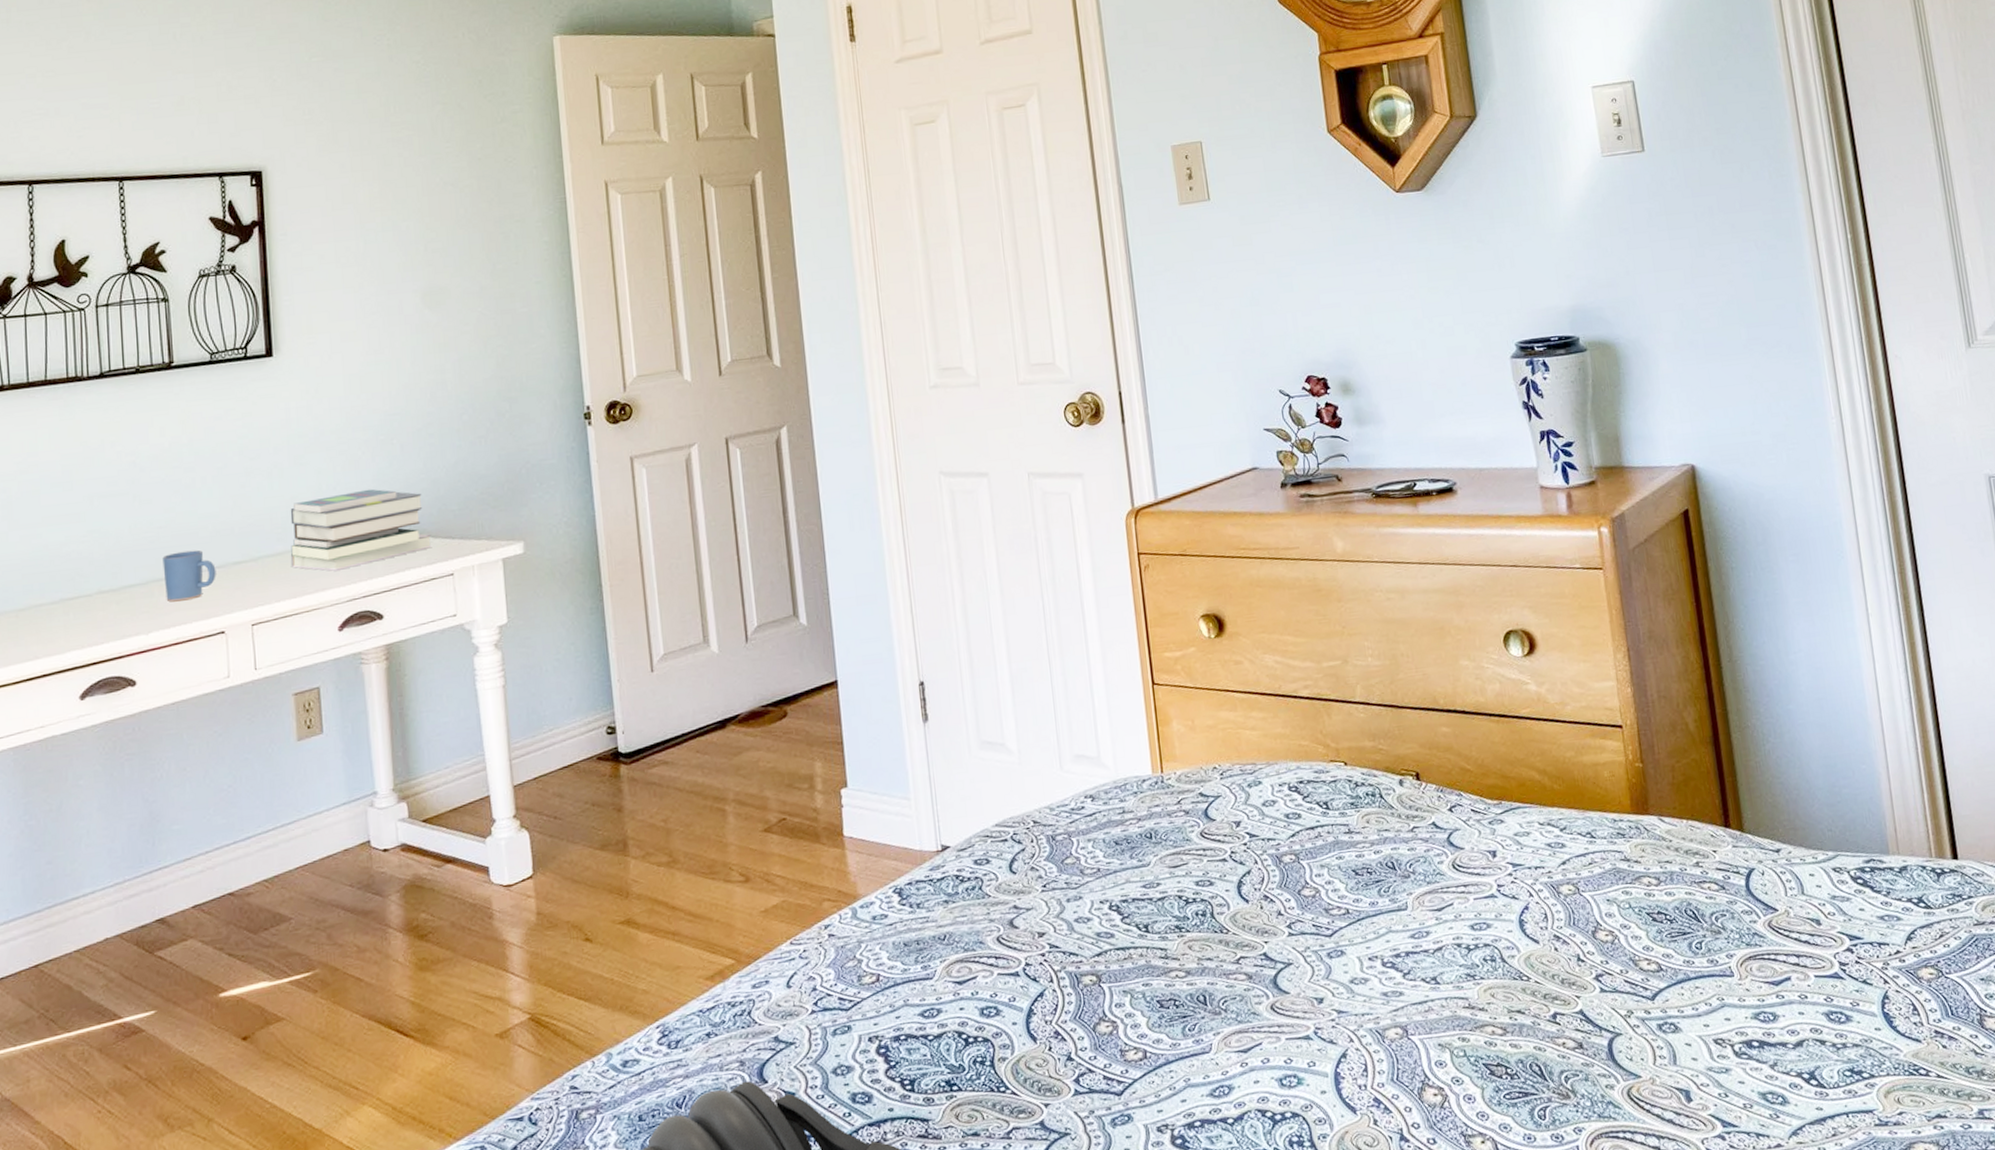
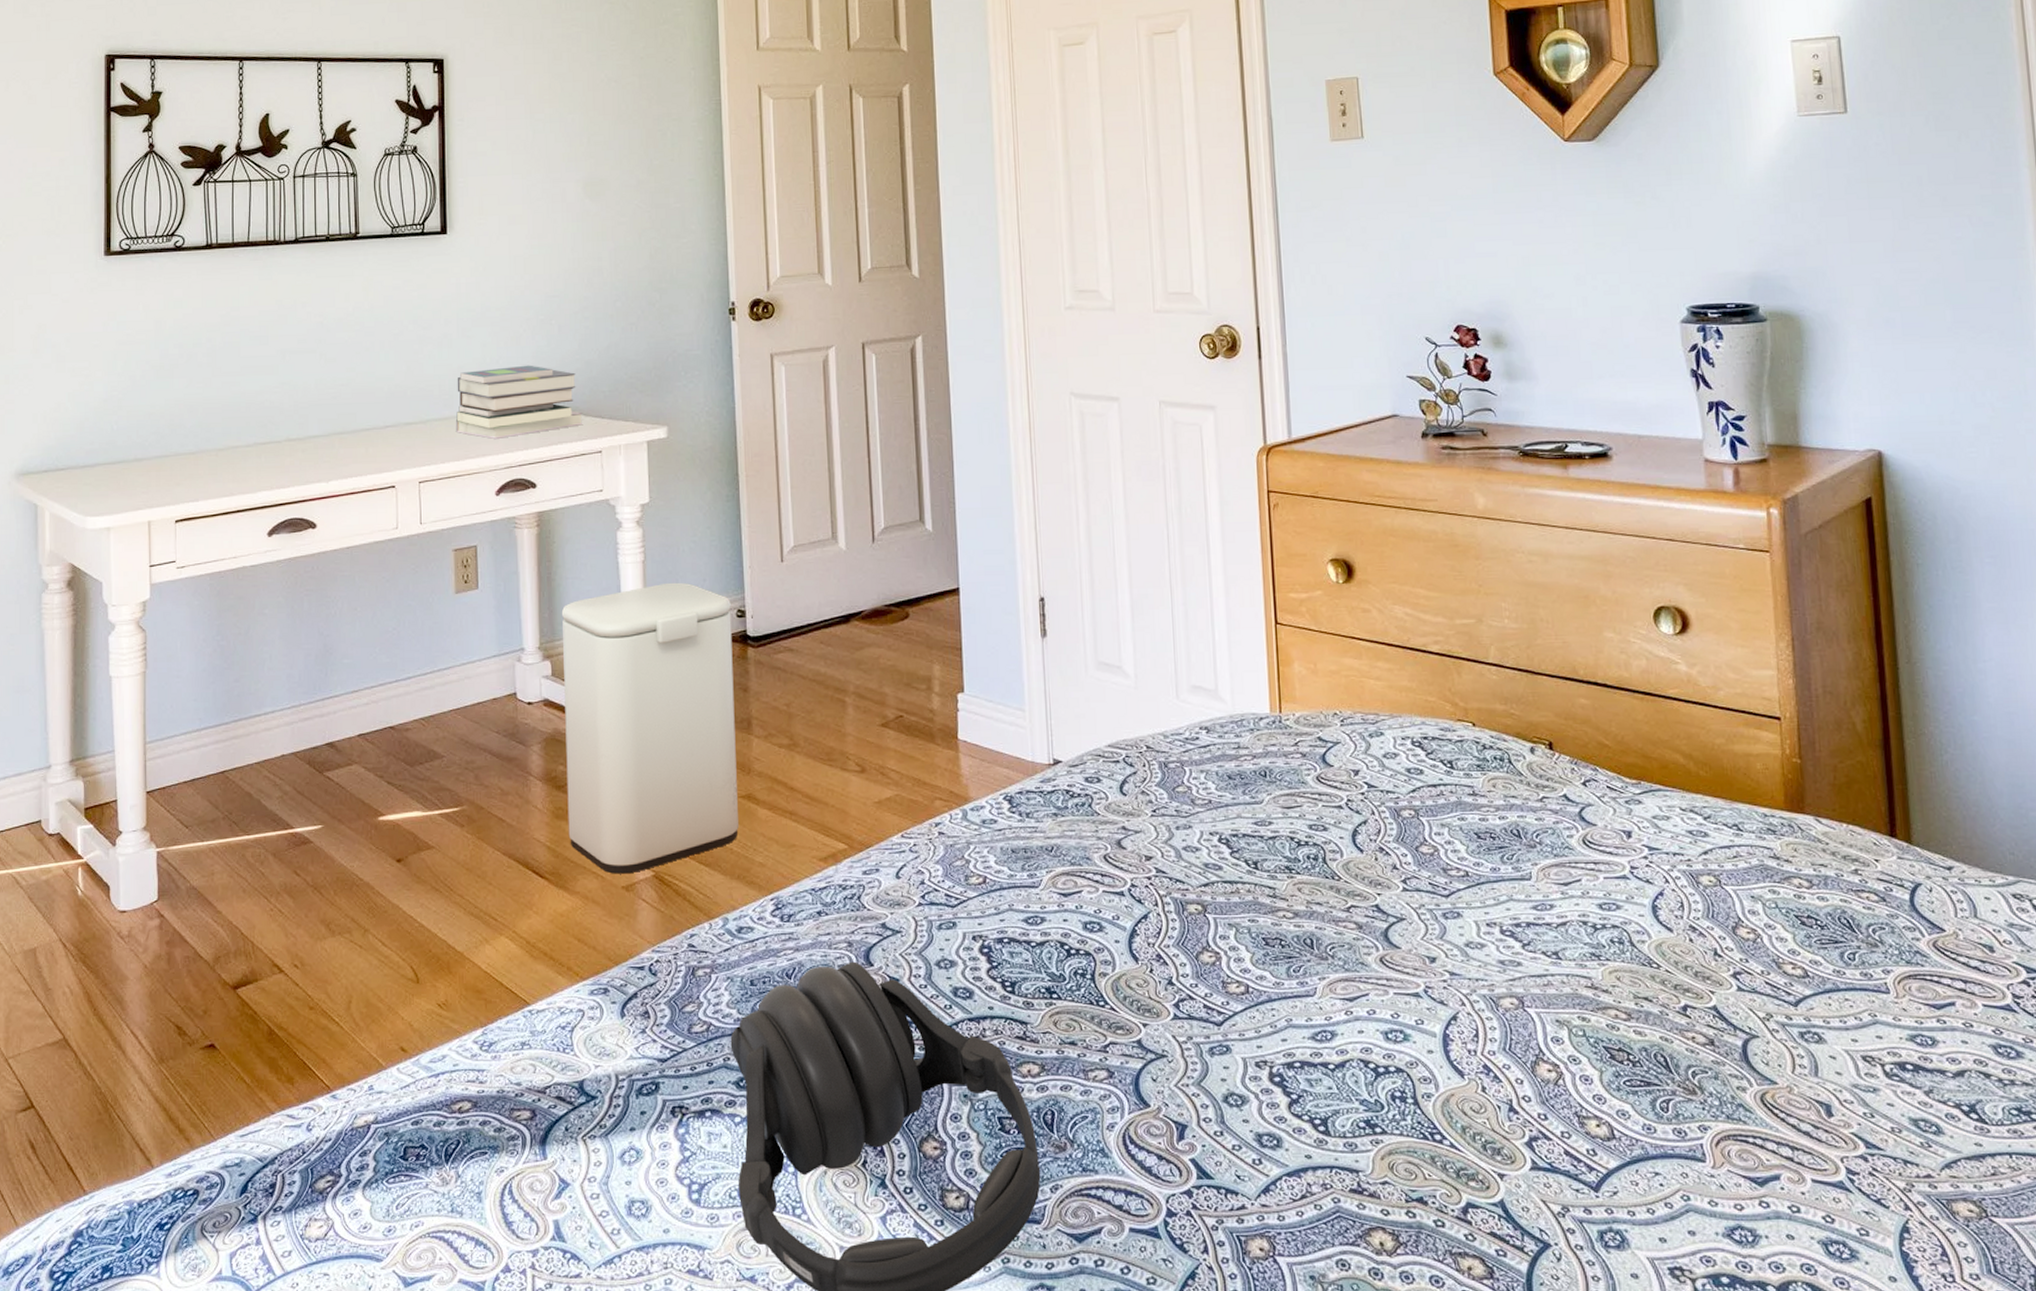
mug: present [162,549,216,602] -> none [343,408,390,455]
pedal bin: none [416,704,619,1022] -> present [561,582,738,874]

